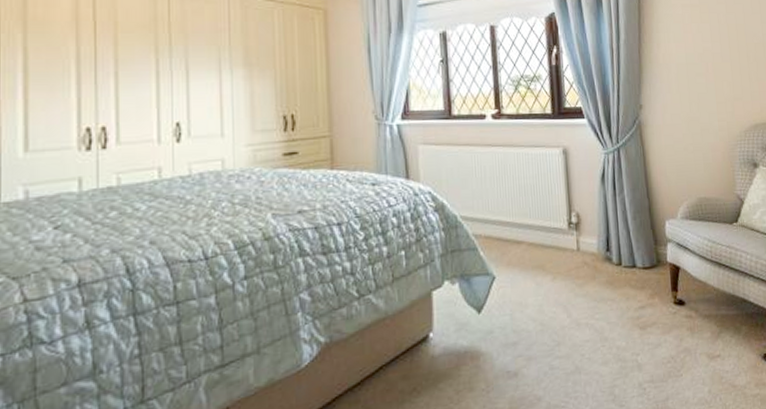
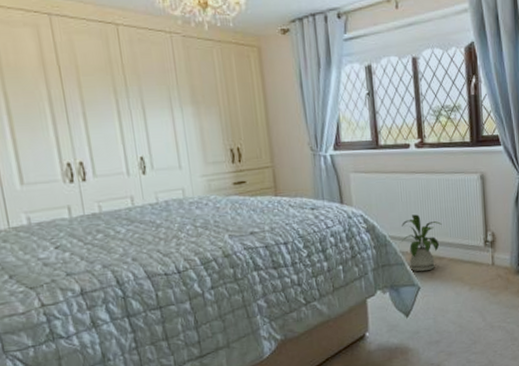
house plant: none [475,192,521,259] -> present [402,214,442,272]

